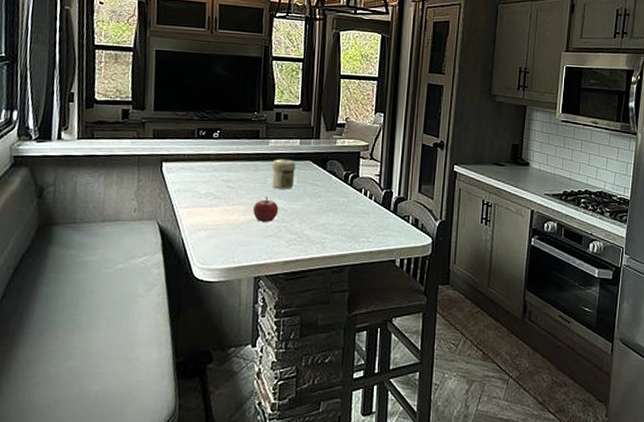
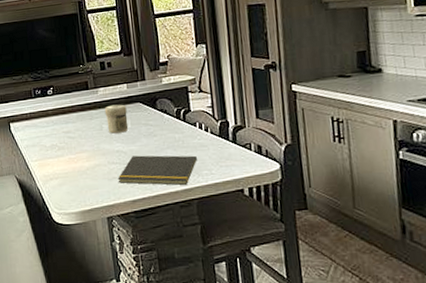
fruit: present [253,196,279,222] -> none [95,142,119,166]
notepad: none [273,215,357,251] -> present [117,155,197,186]

